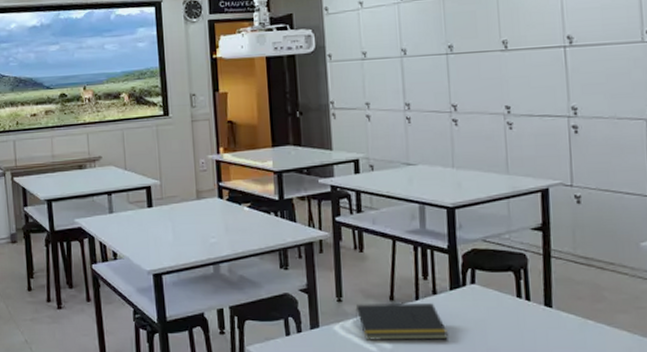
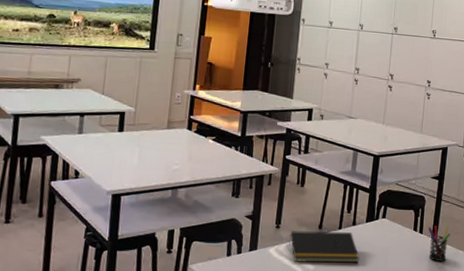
pen holder: none [536,290,571,335] -> present [427,226,450,261]

